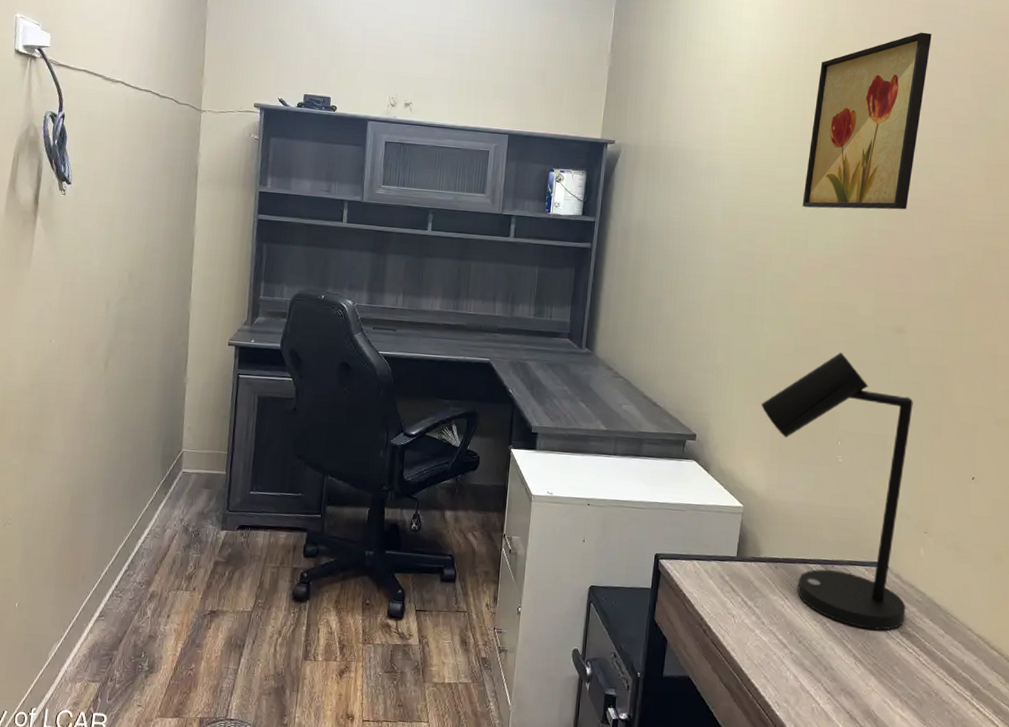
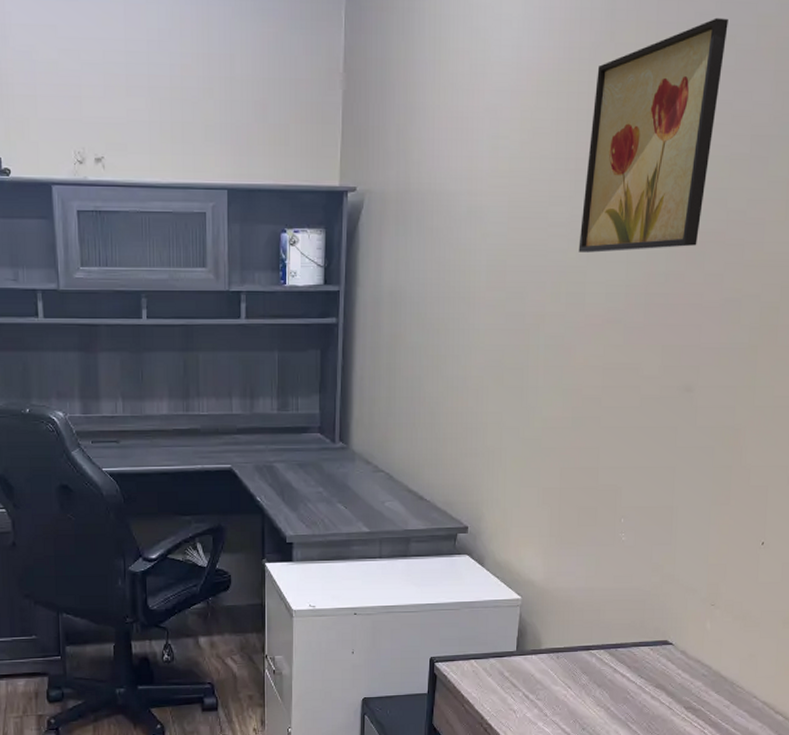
desk lamp: present [761,352,913,630] -> none [538,420,701,709]

